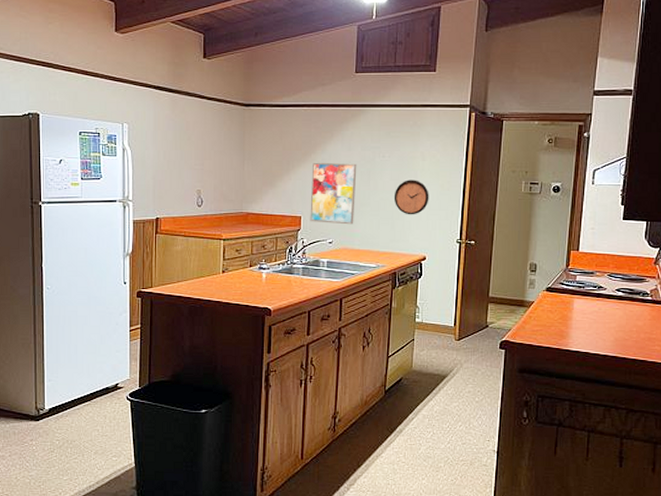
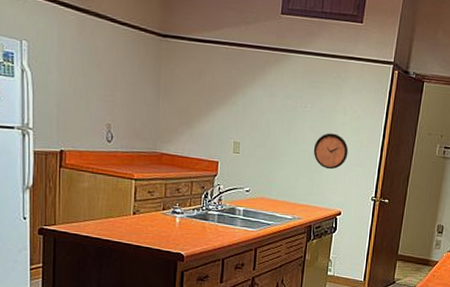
wall art: present [310,162,357,225] -> none [227,105,278,174]

